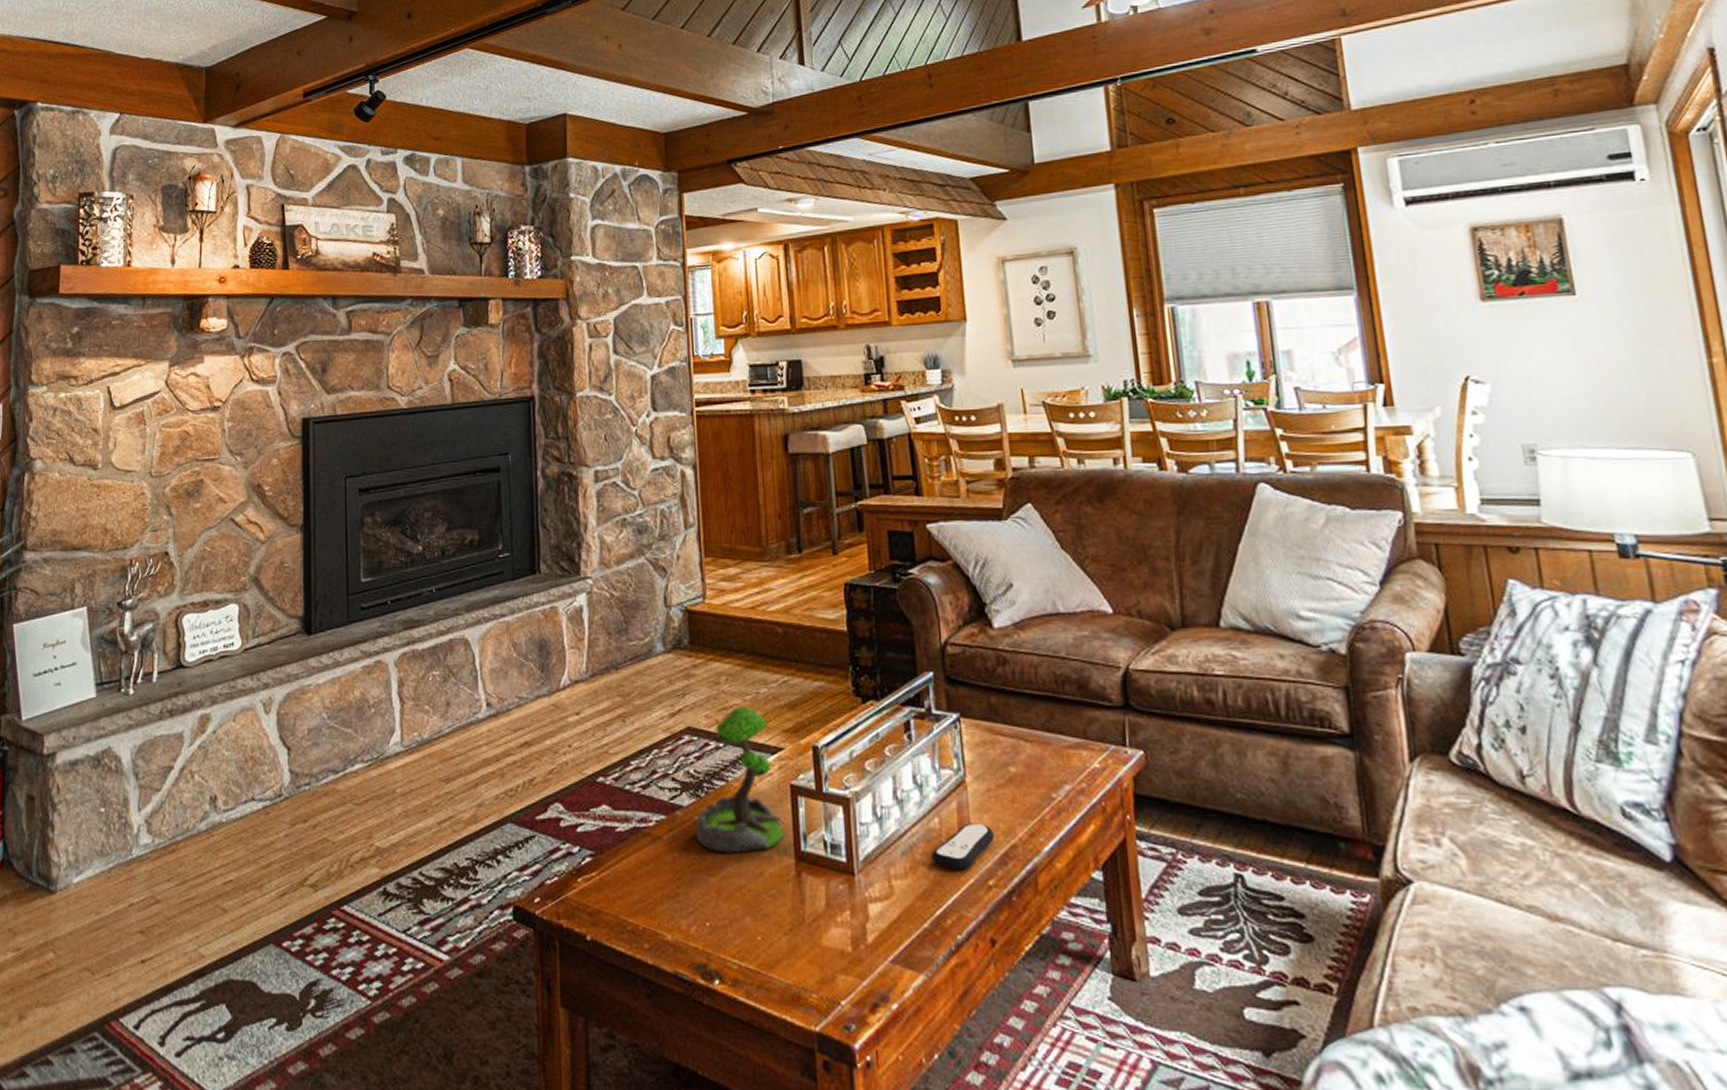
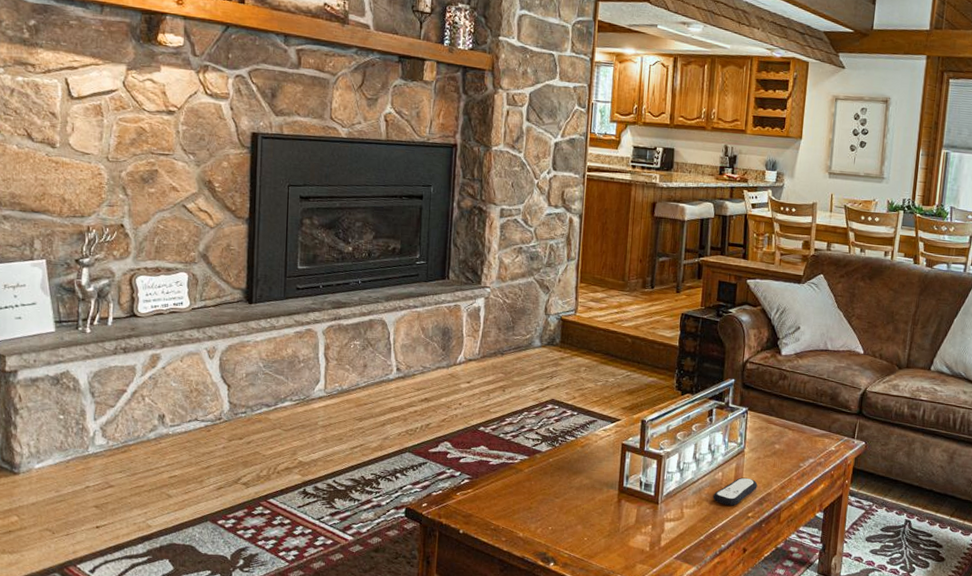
plant: present [696,705,785,853] -> none [549,388,615,485]

